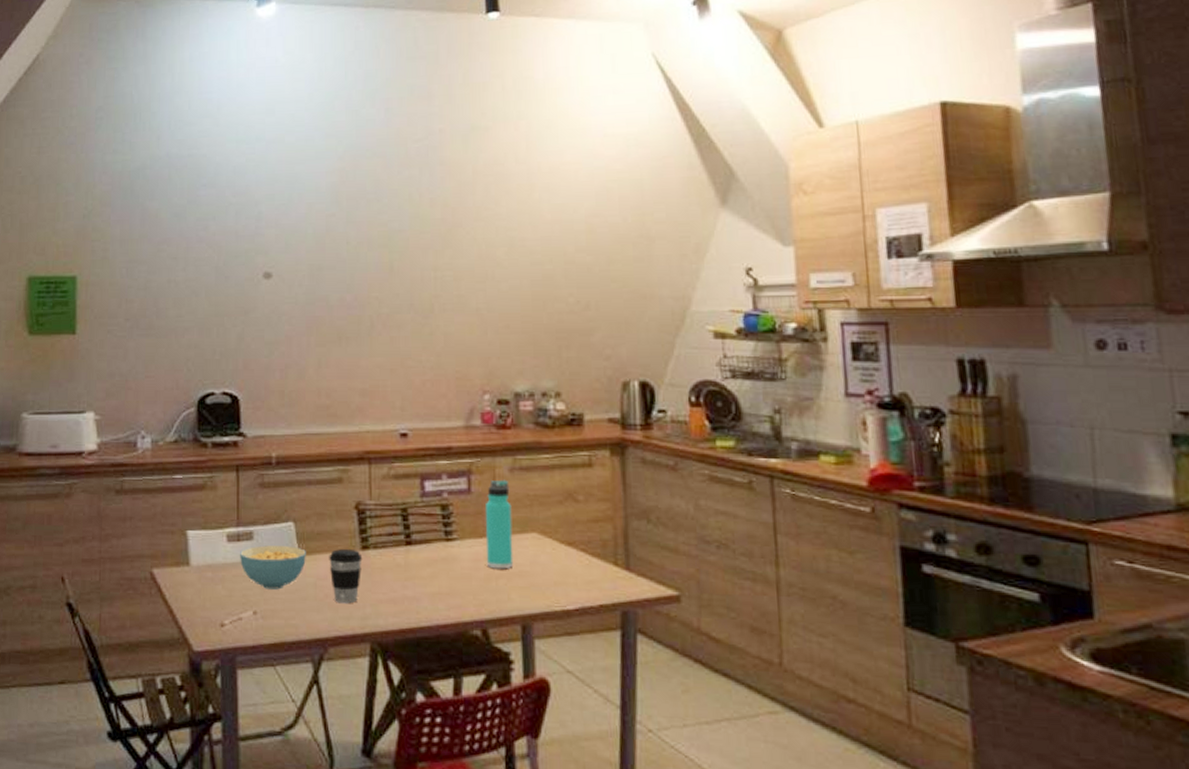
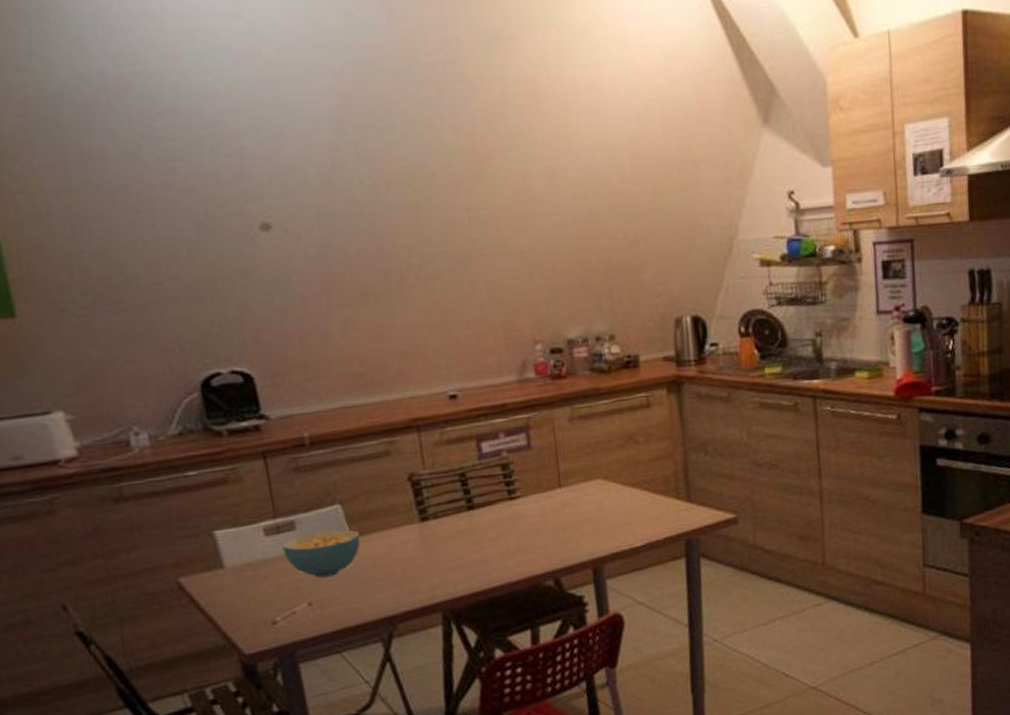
coffee cup: present [329,548,363,604] -> none [385,522,424,579]
thermos bottle: present [484,479,514,569] -> none [546,430,580,520]

